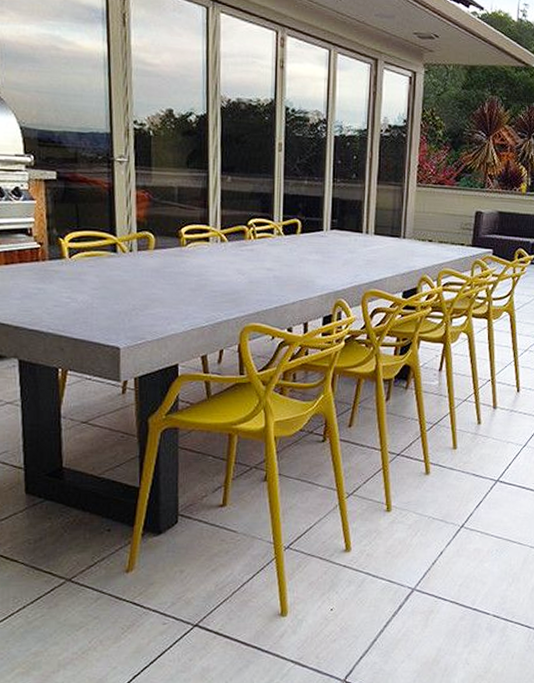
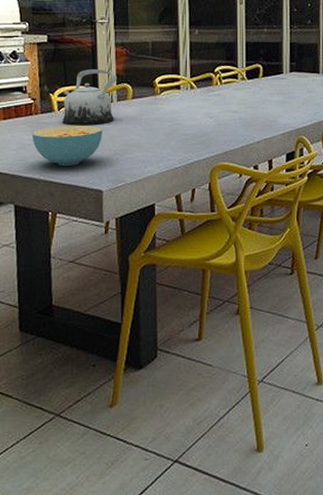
cereal bowl: none [38,275,120,319] -> present [31,126,102,166]
teapot: none [74,213,138,275] -> present [62,69,117,125]

